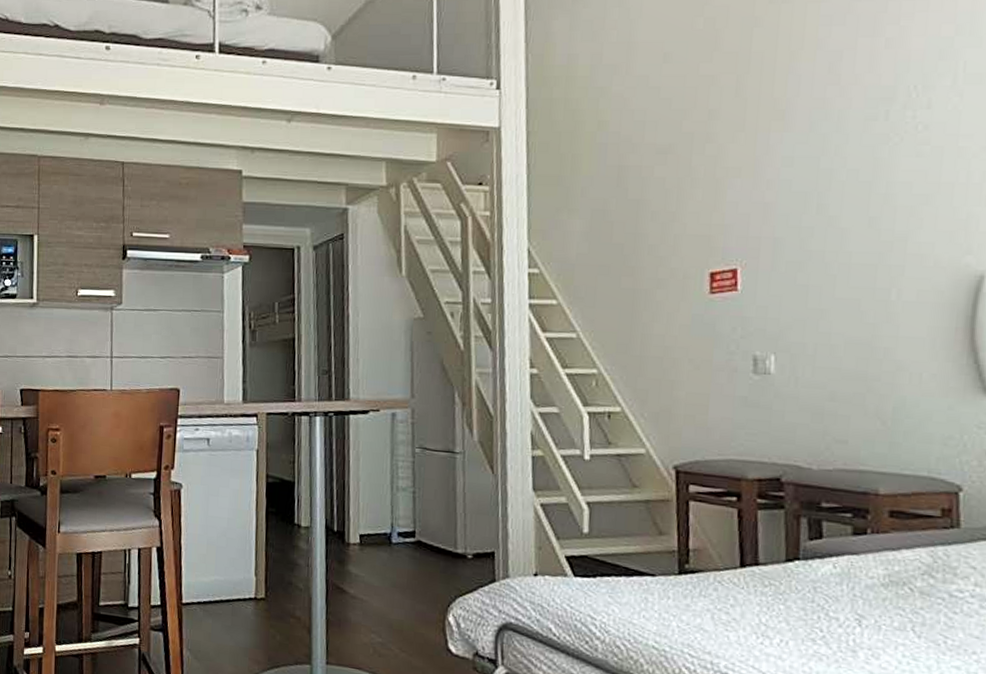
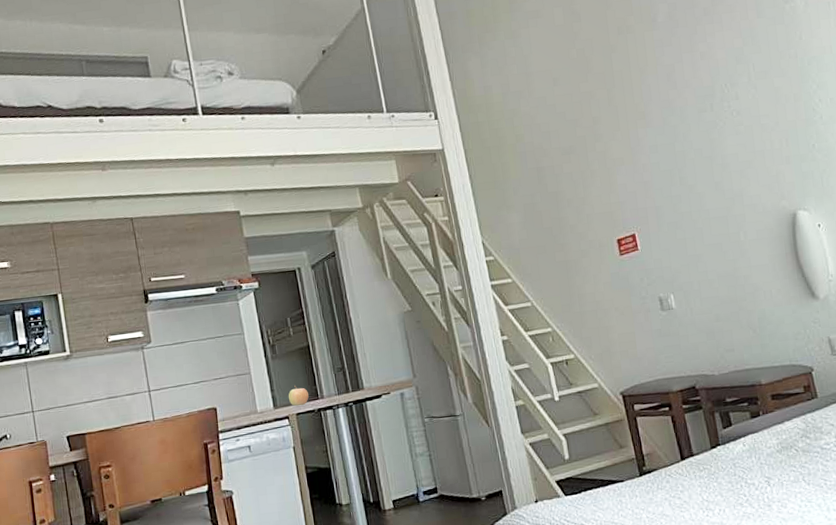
fruit: none [260,380,284,406] -> present [288,385,309,407]

